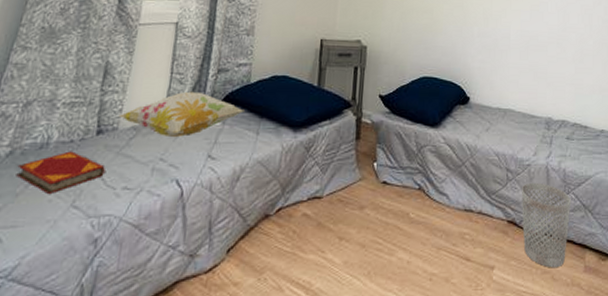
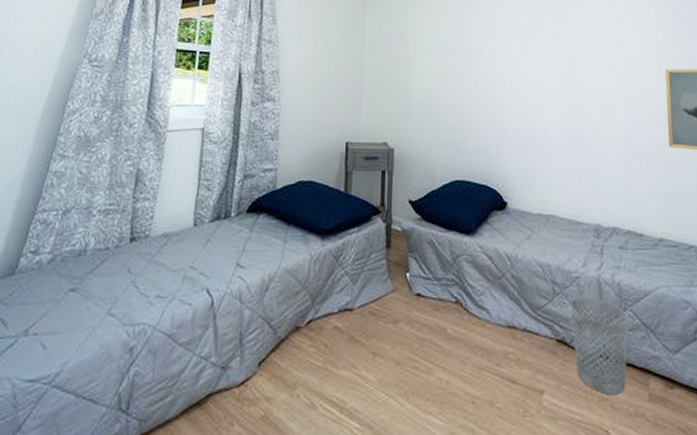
hardback book: present [16,151,106,194] -> none [57,258,139,301]
decorative pillow: present [118,91,244,138] -> none [150,198,271,246]

